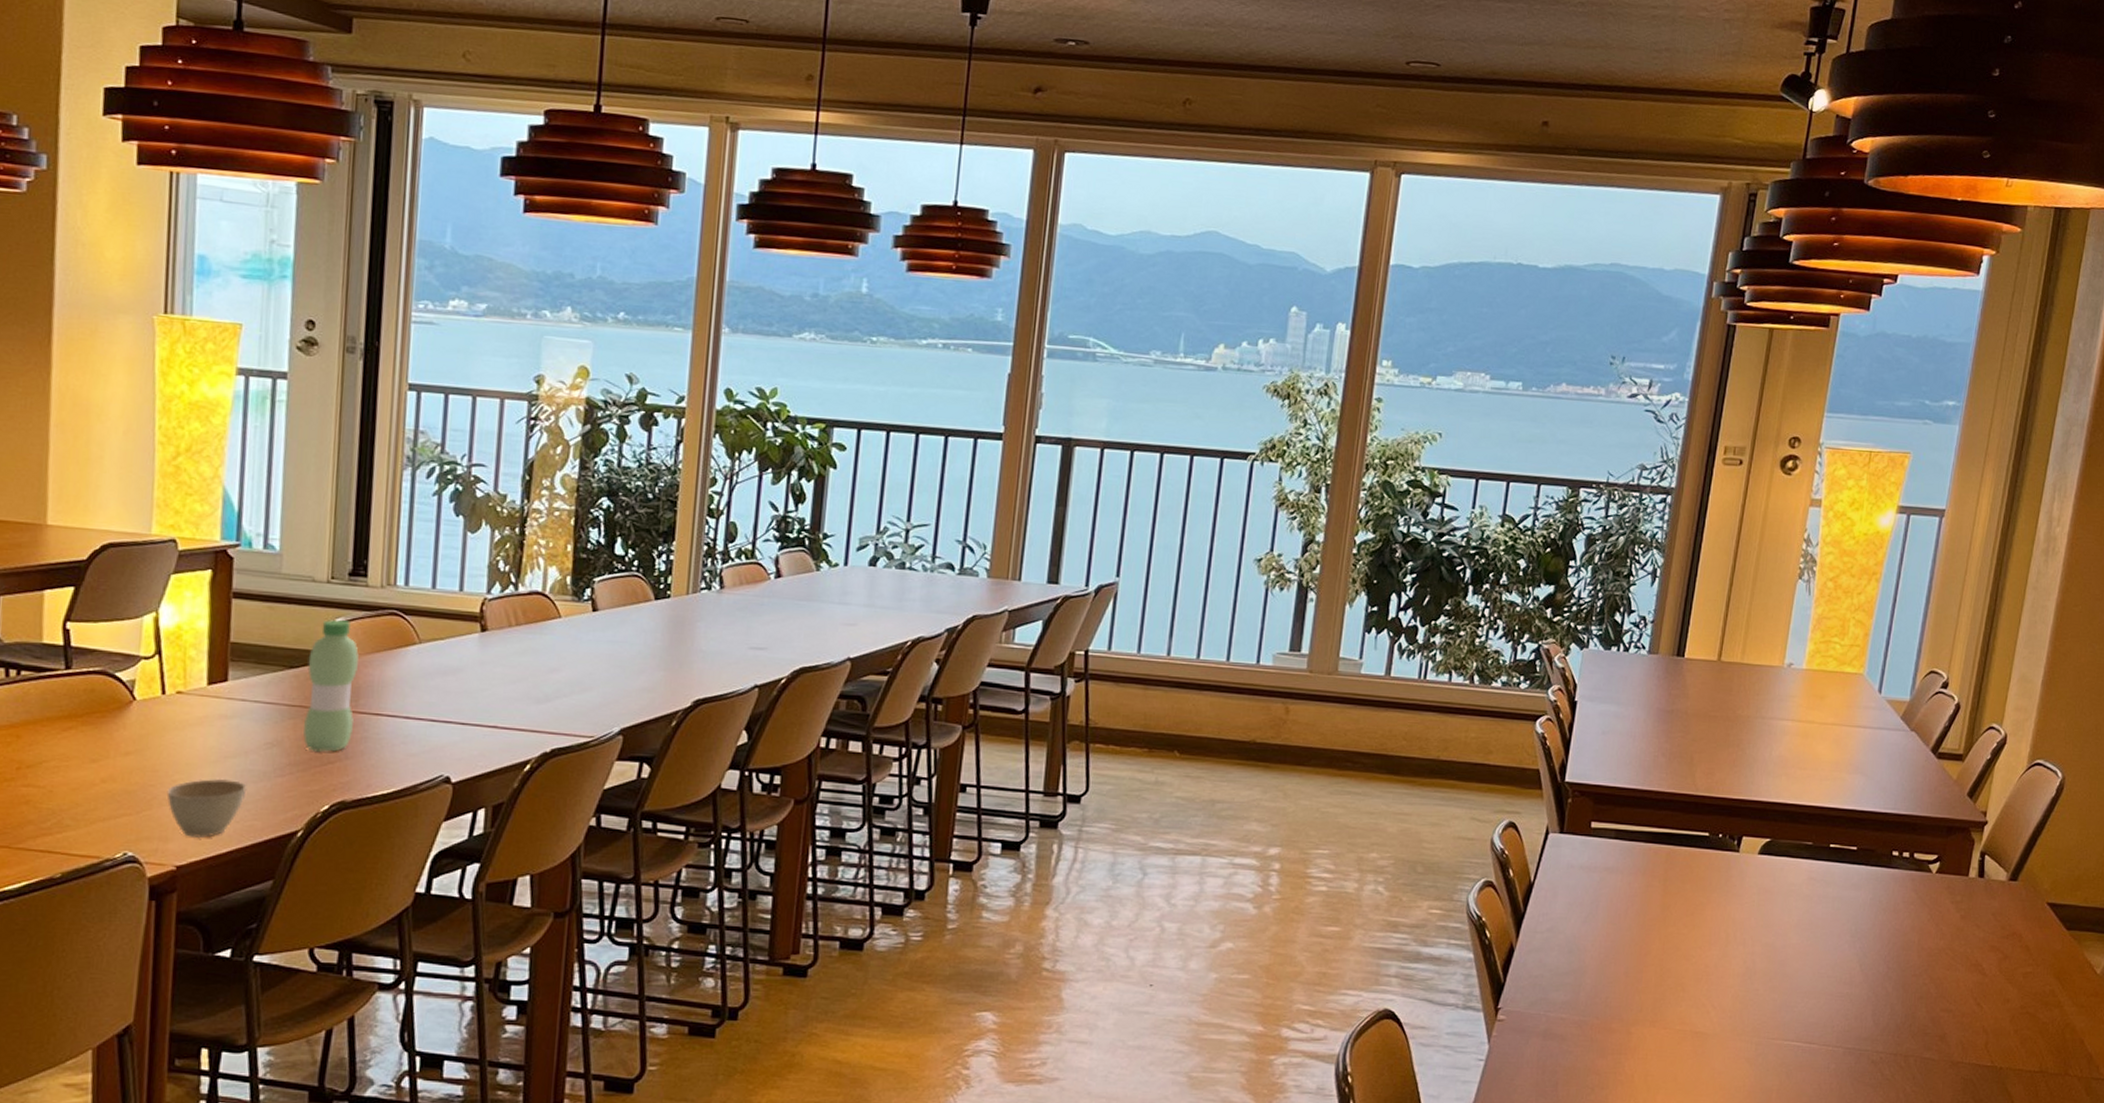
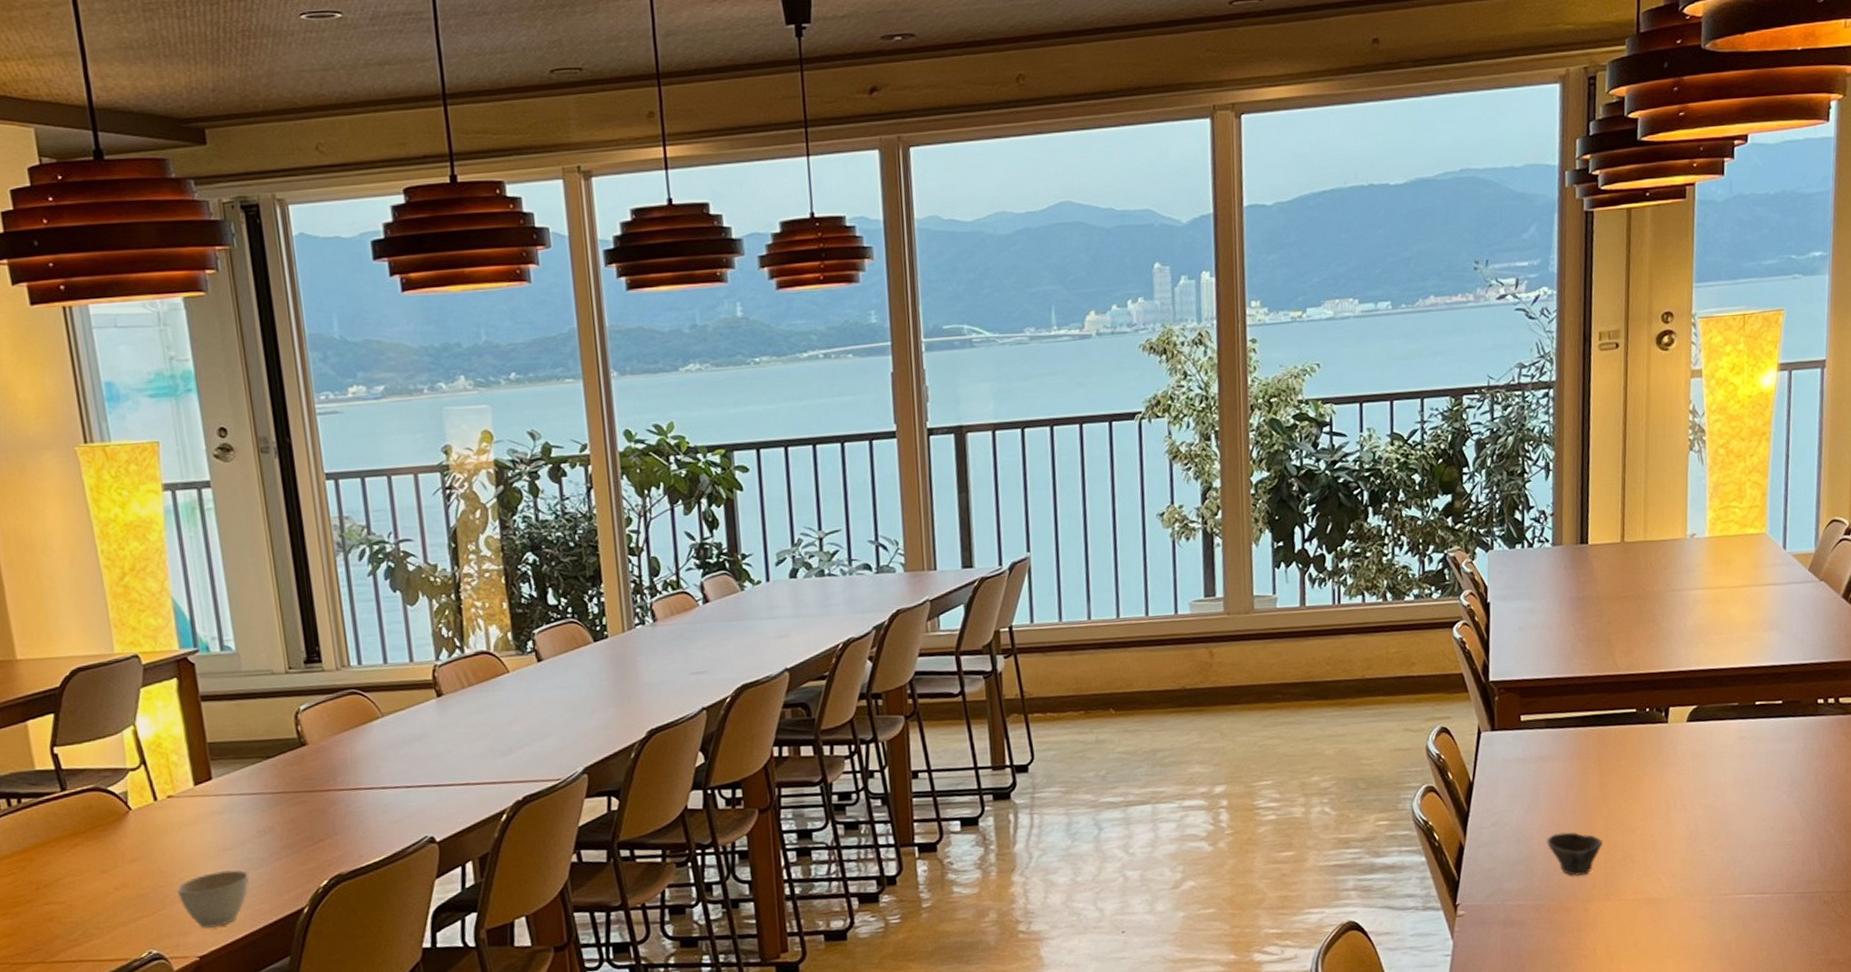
water bottle: present [303,620,359,753] -> none [282,706,336,833]
cup: none [1599,949,1657,998] -> present [1547,832,1603,877]

